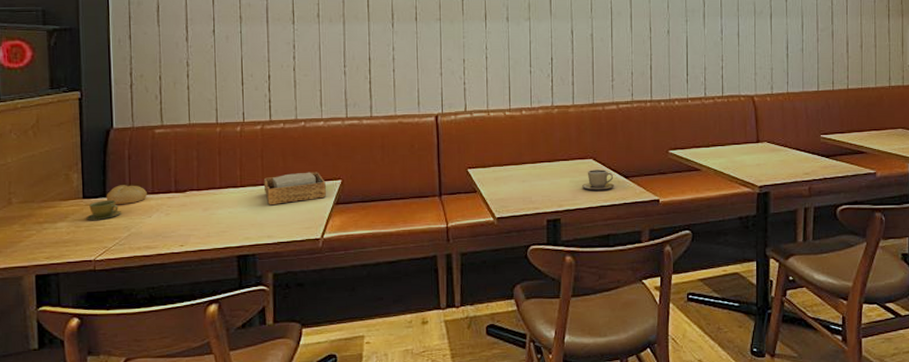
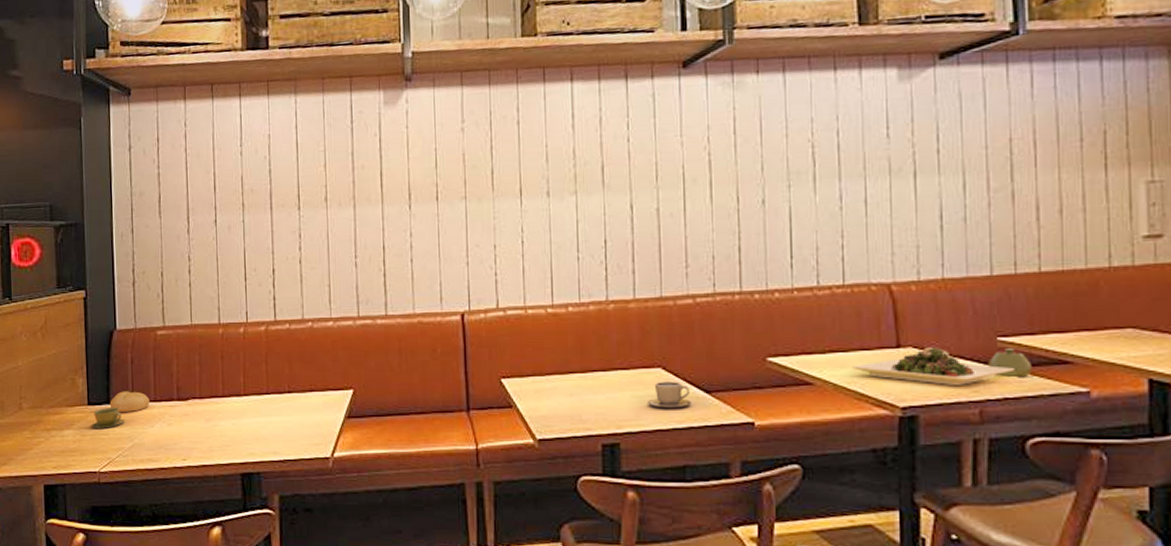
napkin holder: present [263,172,327,206] -> none [268,379,337,418]
salad: none [727,142,831,170] -> present [852,346,1015,387]
sugar bowl: none [814,143,843,164] -> present [987,349,1034,378]

